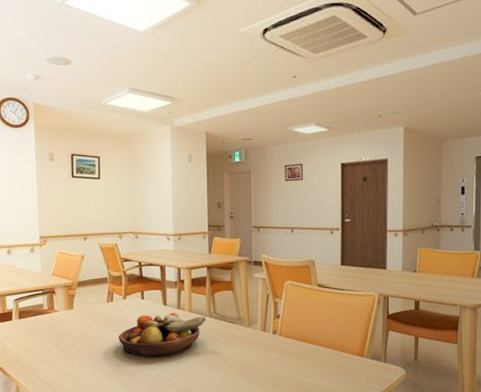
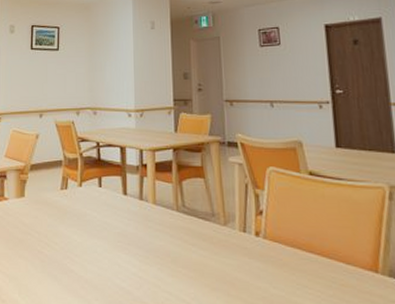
fruit bowl: present [118,313,206,356] -> none [72,204,173,260]

